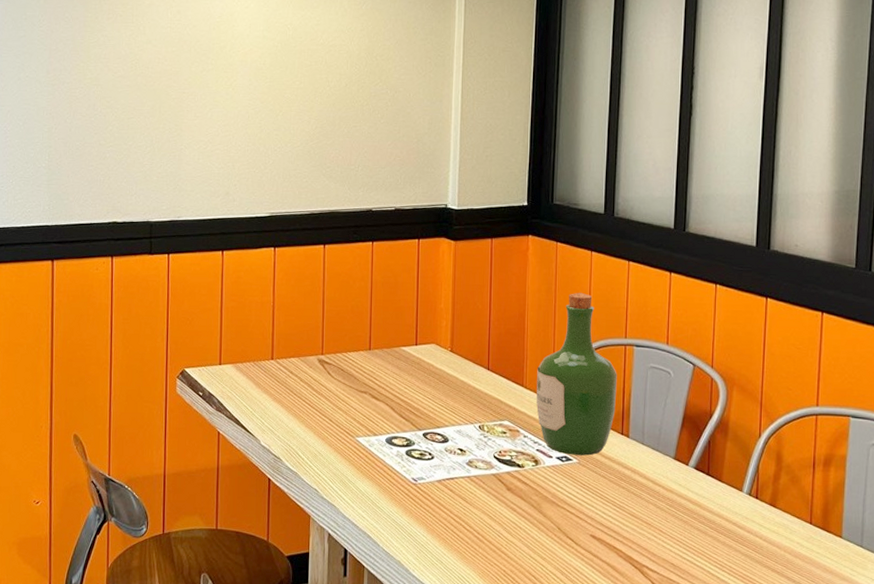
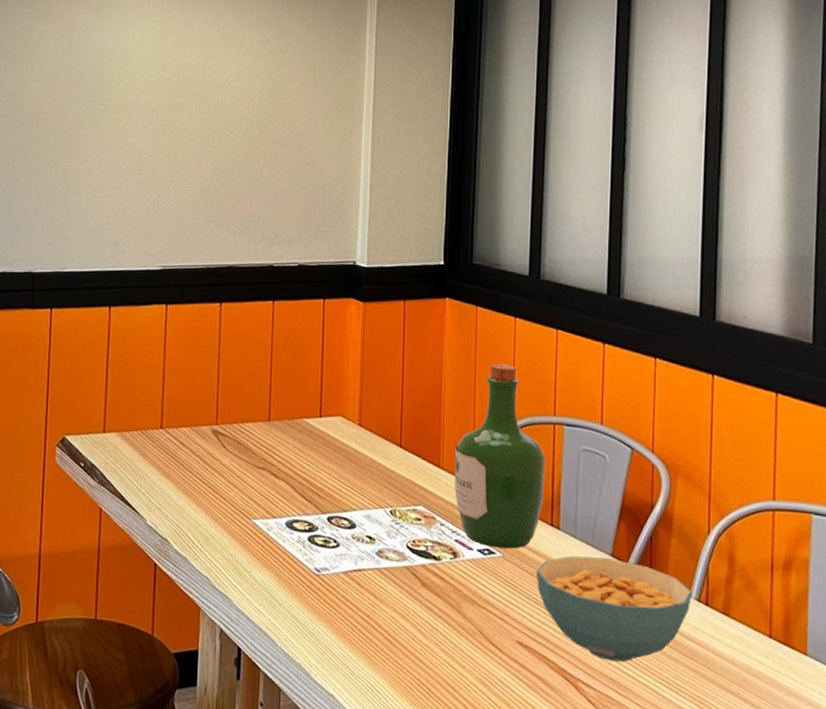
cereal bowl: none [608,460,745,549] -> present [536,556,693,662]

